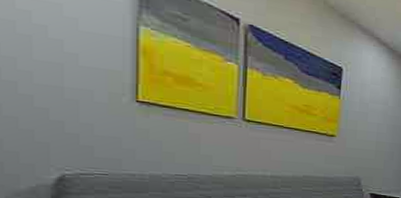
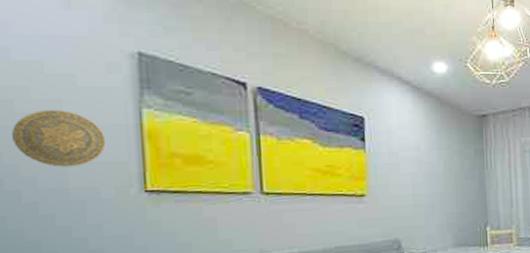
decorative plate: none [12,10,103,69] -> present [12,110,106,167]

